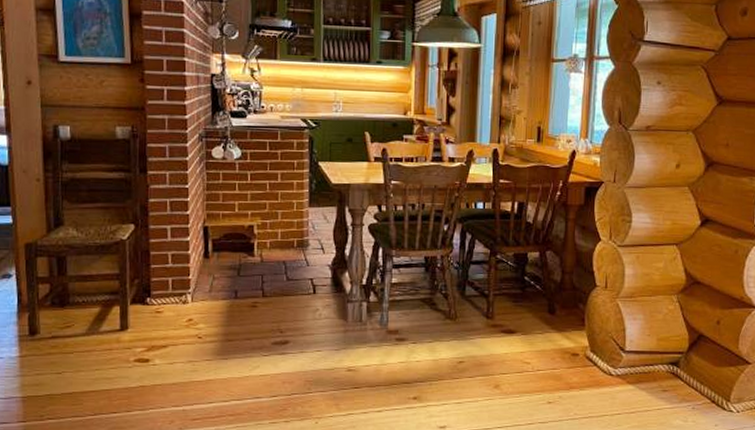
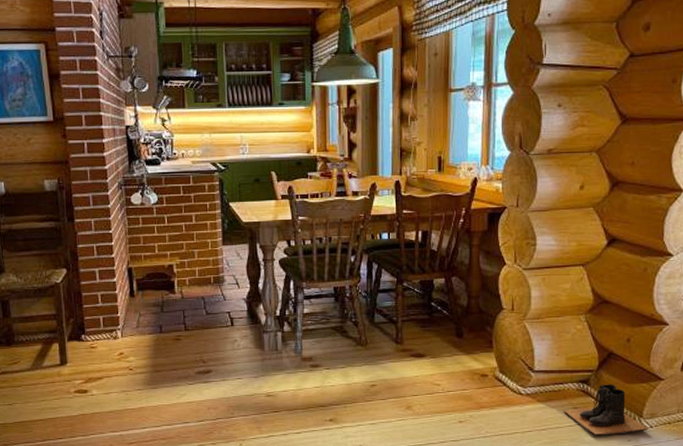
boots: none [653,366,736,420] -> present [564,384,649,436]

